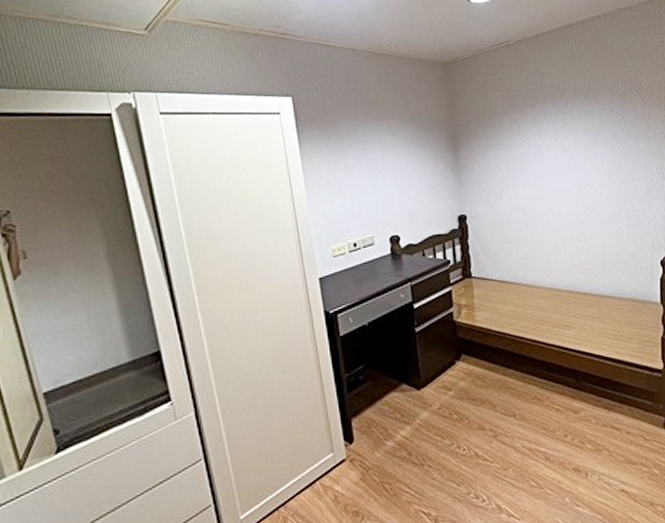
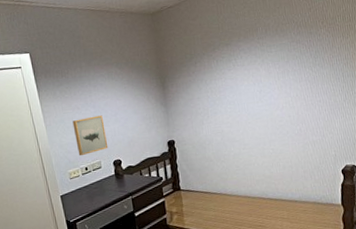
wall art: none [341,179,384,229] -> present [72,115,108,156]

